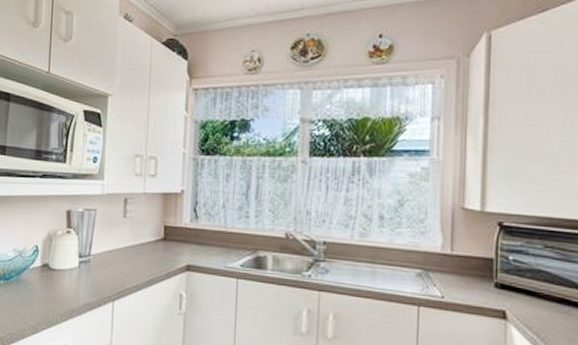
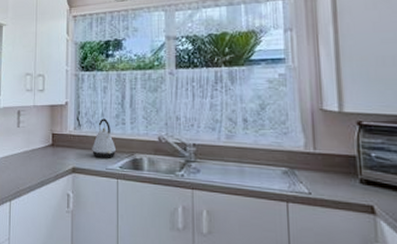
kettle: none [210,210,237,256] -> present [92,119,116,158]

